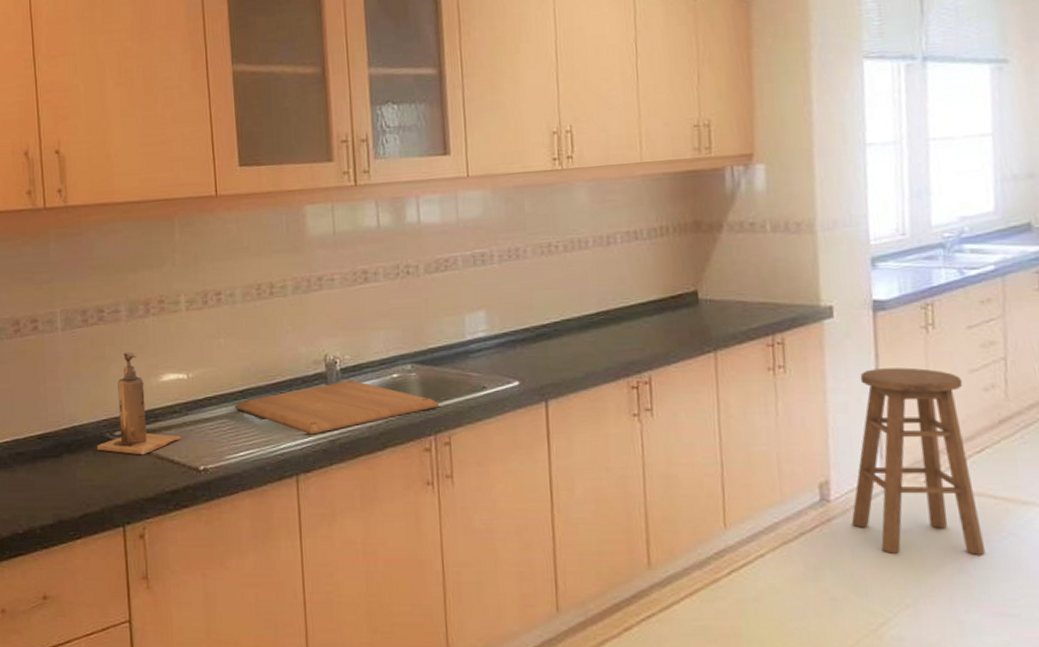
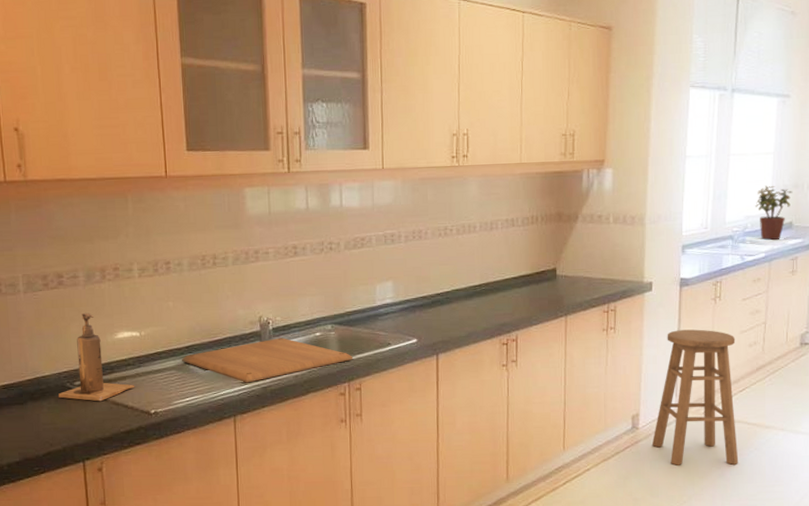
potted plant: none [973,176,1027,248] -> present [755,185,793,240]

